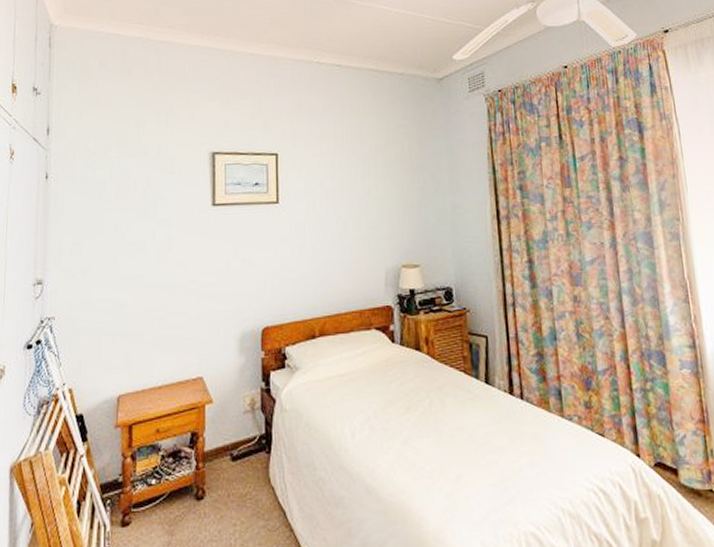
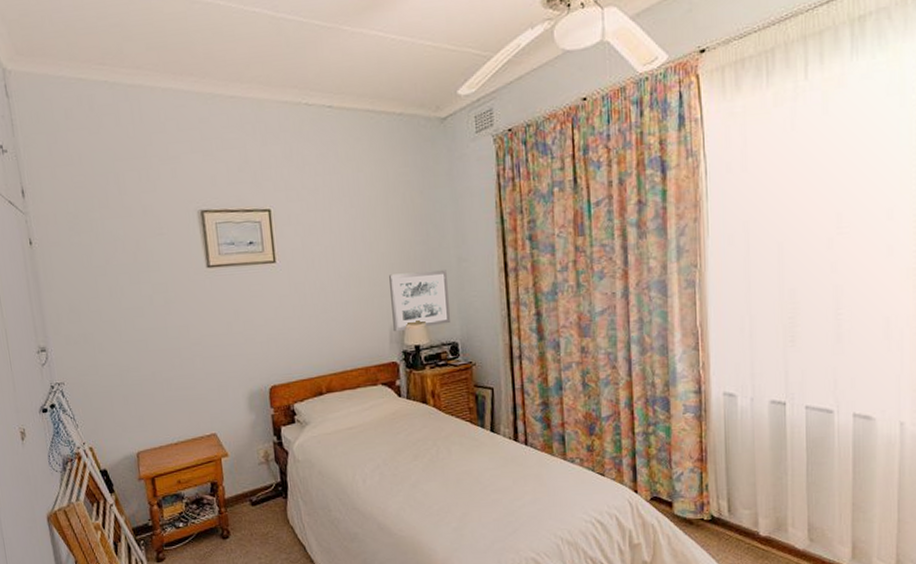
wall art: none [387,215,445,275] -> present [389,270,450,332]

